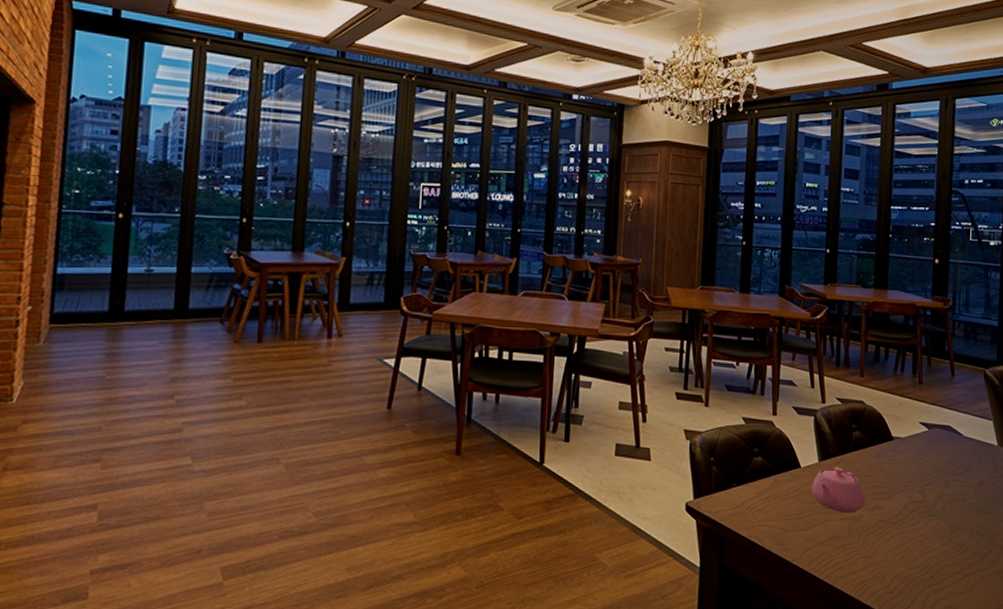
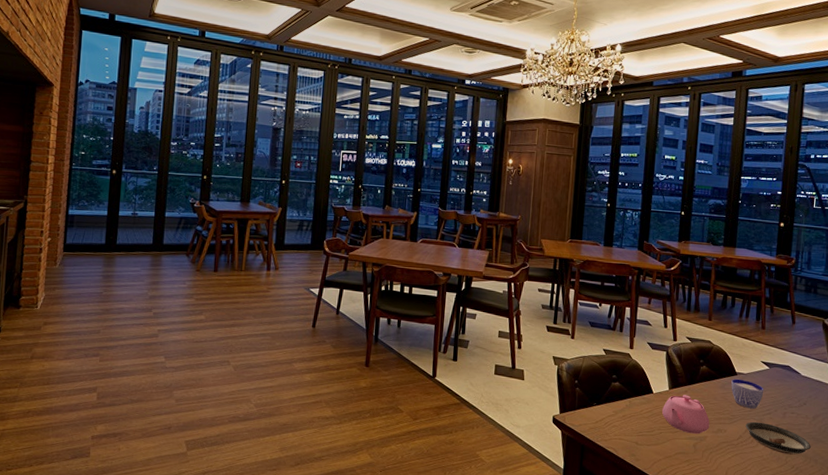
cup: none [887,444,924,479] -> present [731,378,764,409]
saucer: none [905,494,977,530] -> present [745,421,811,455]

